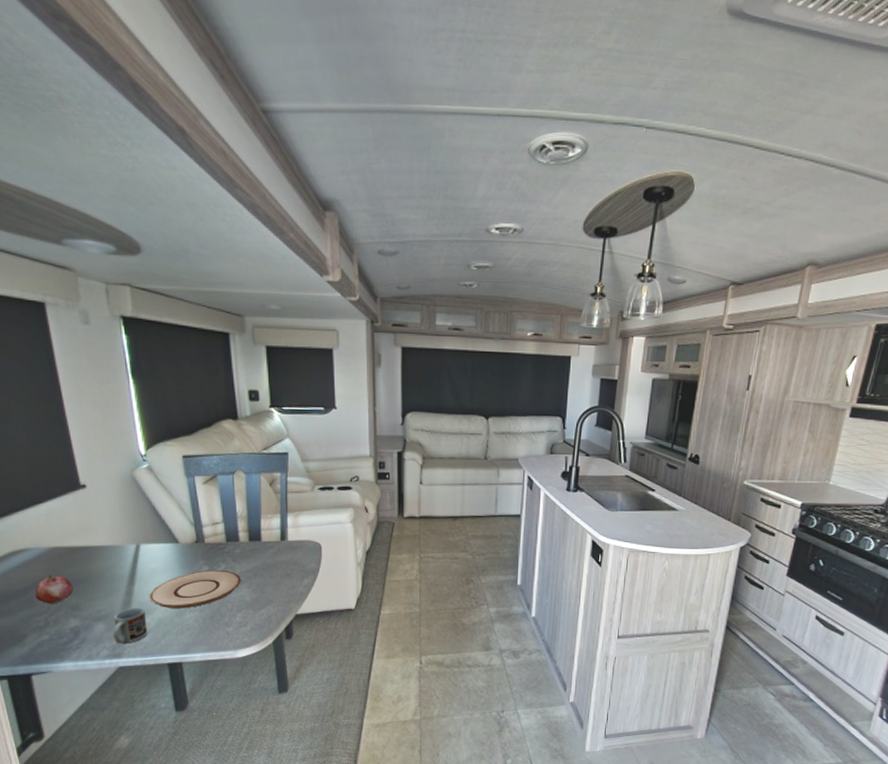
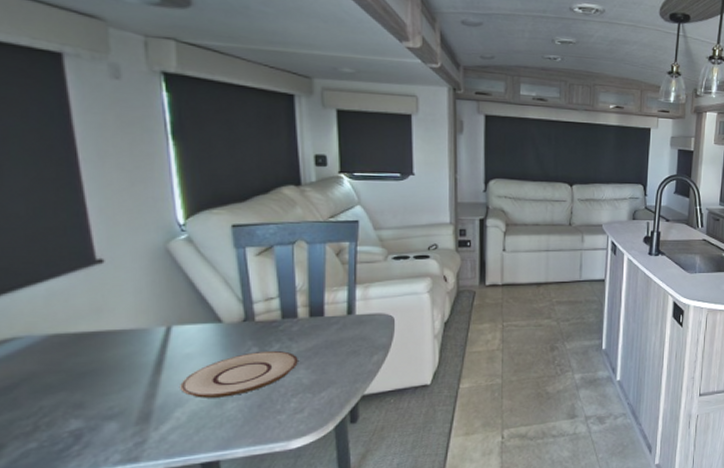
fruit: present [35,575,73,604] -> none [22,368,77,404]
cup: present [112,607,148,644] -> none [128,400,176,445]

